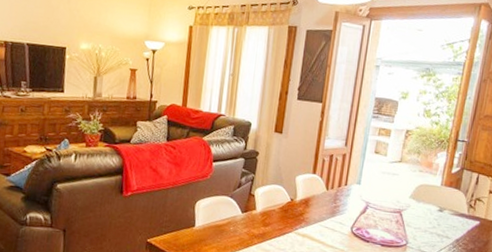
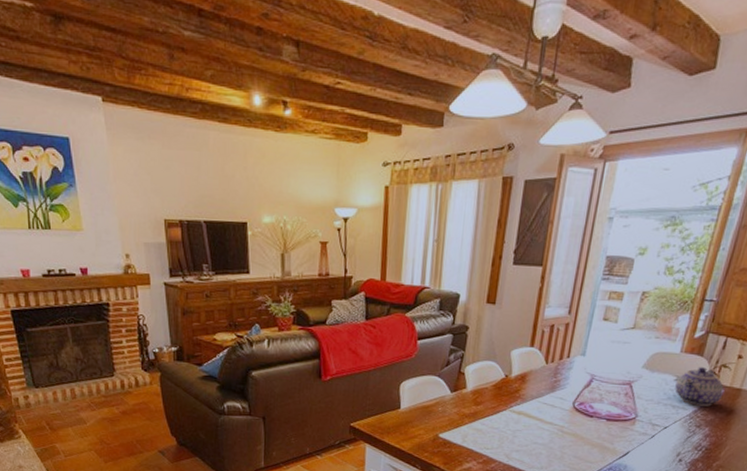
teapot: none [438,199,480,236] -> present [674,367,724,407]

